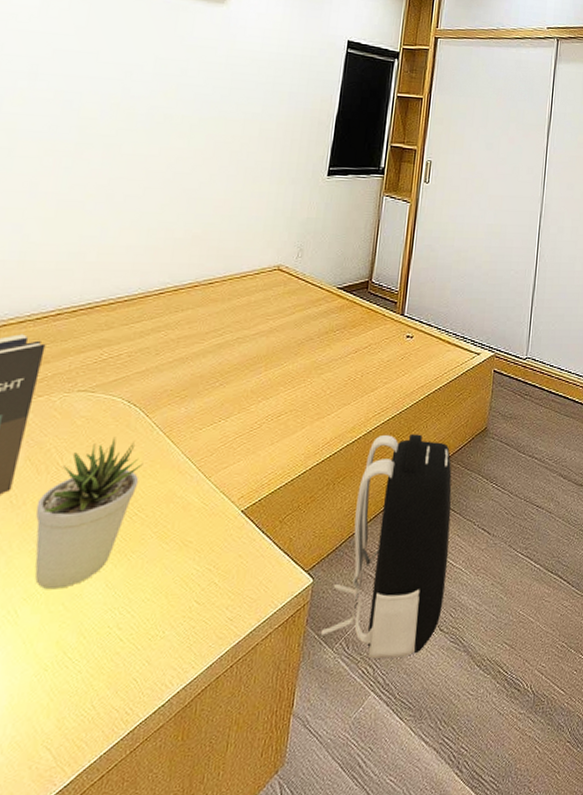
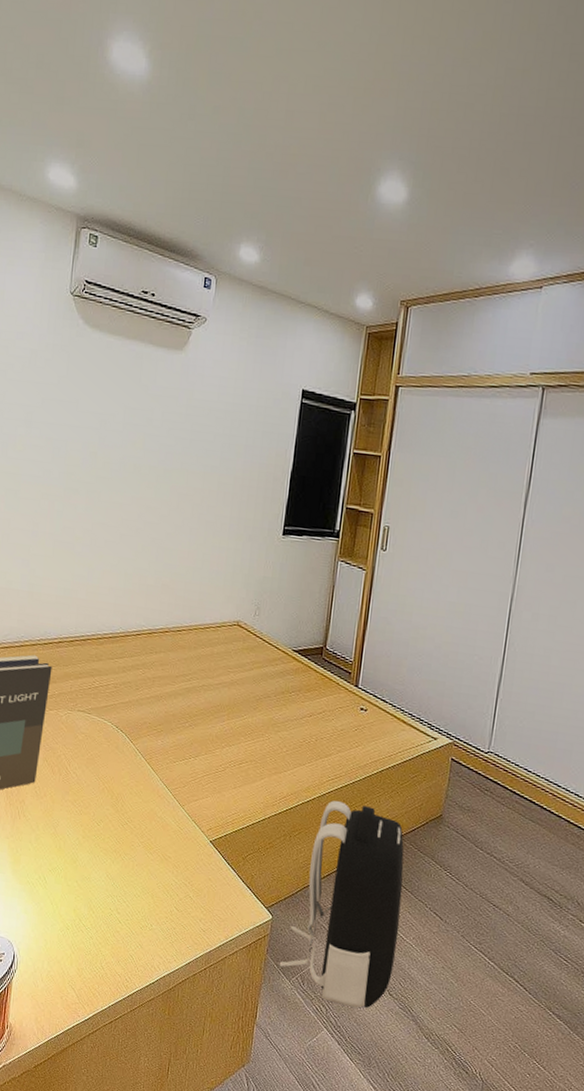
potted plant: present [34,436,143,590] -> none [53,755,130,870]

